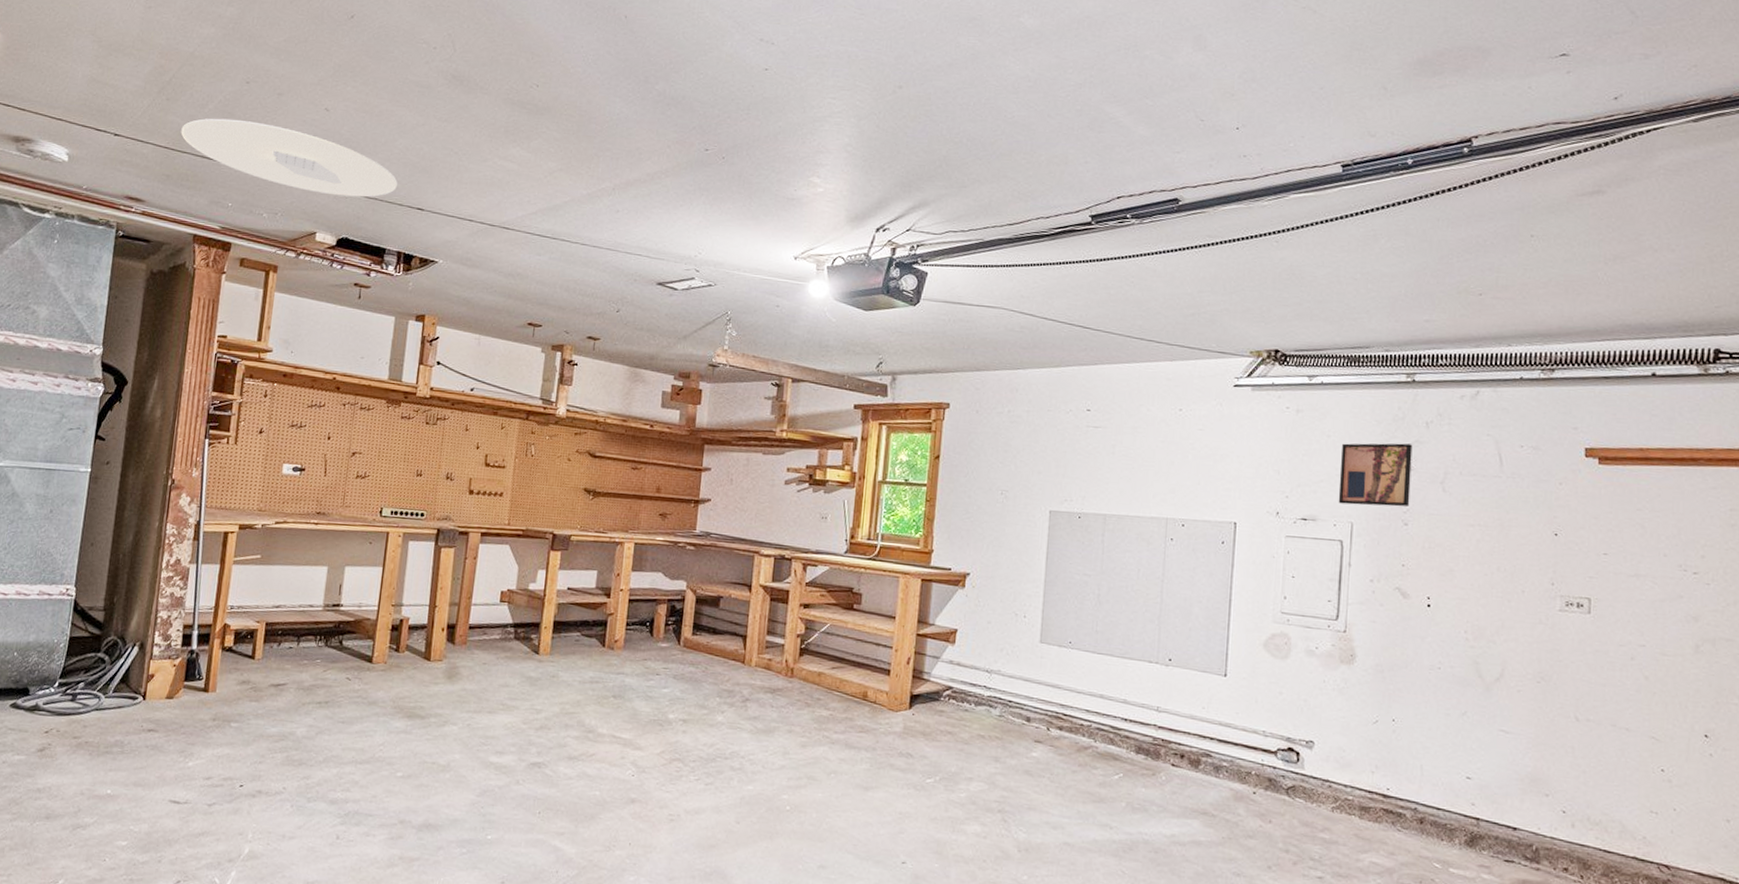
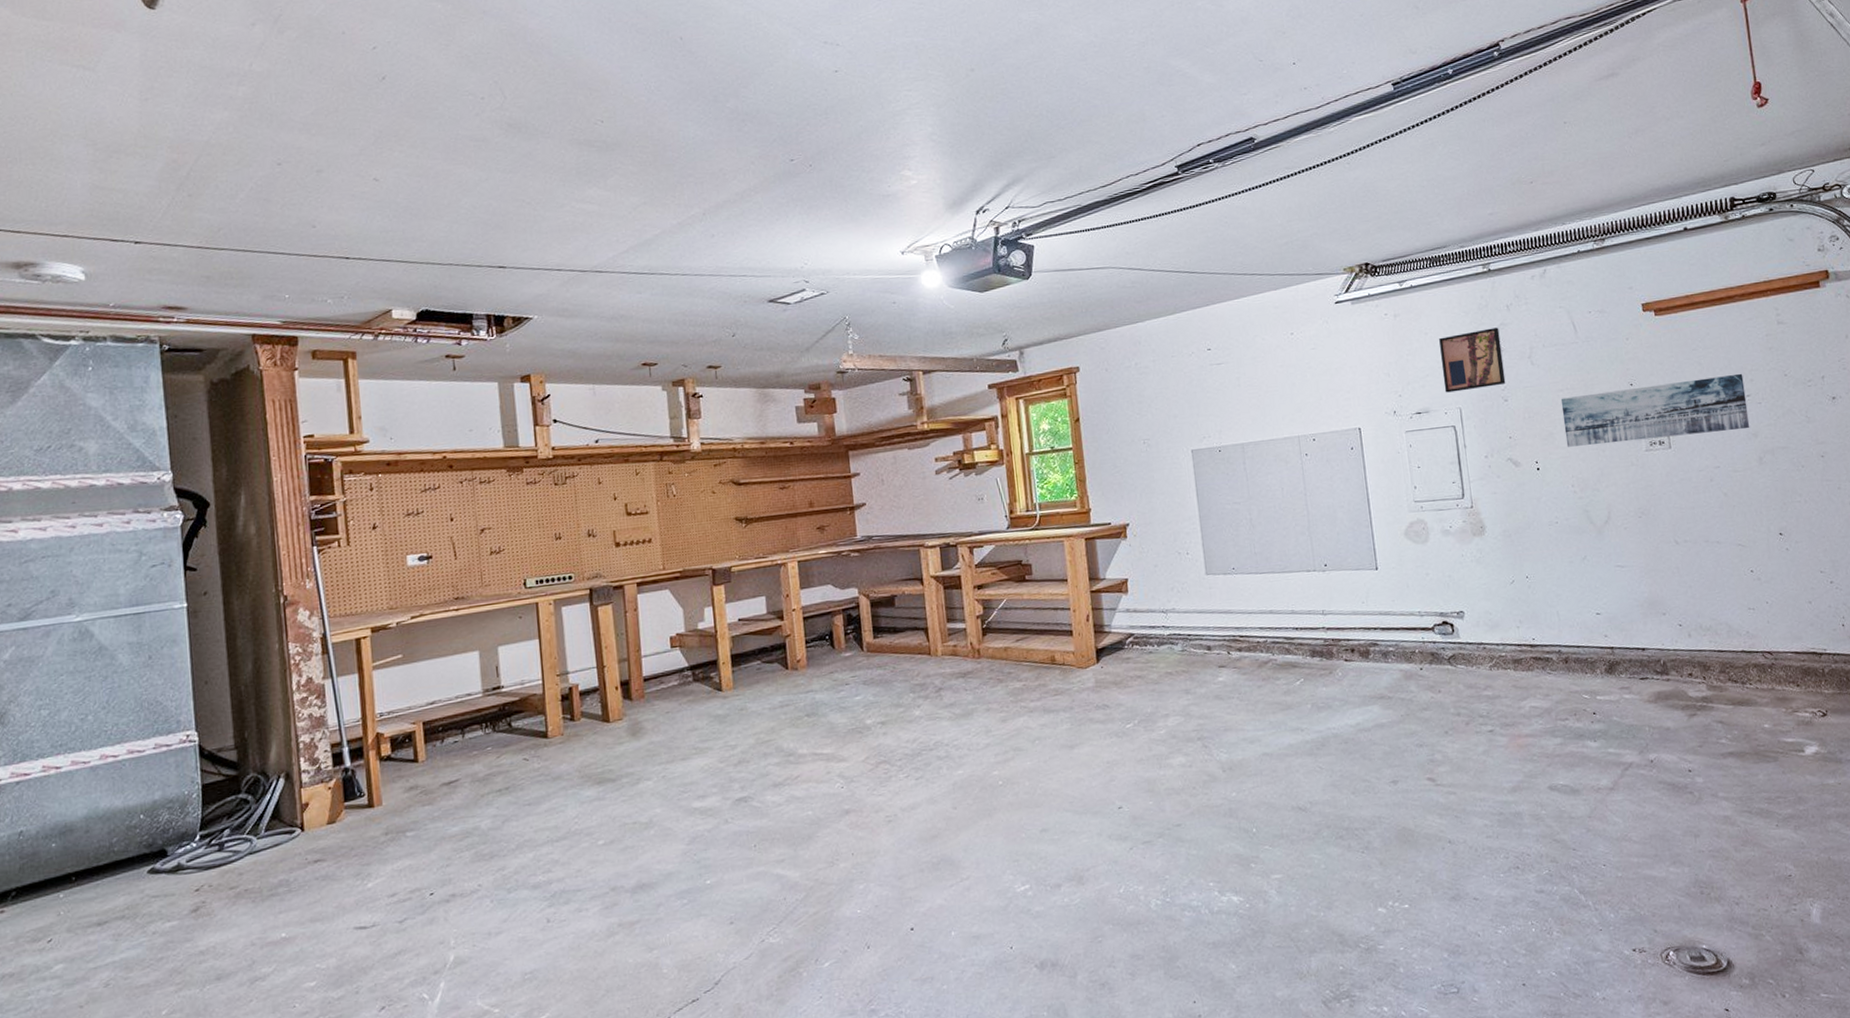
ceiling light: present [181,118,398,198] -> none [212,204,471,268]
wall art: none [1467,534,1693,610] -> present [1560,373,1750,447]

